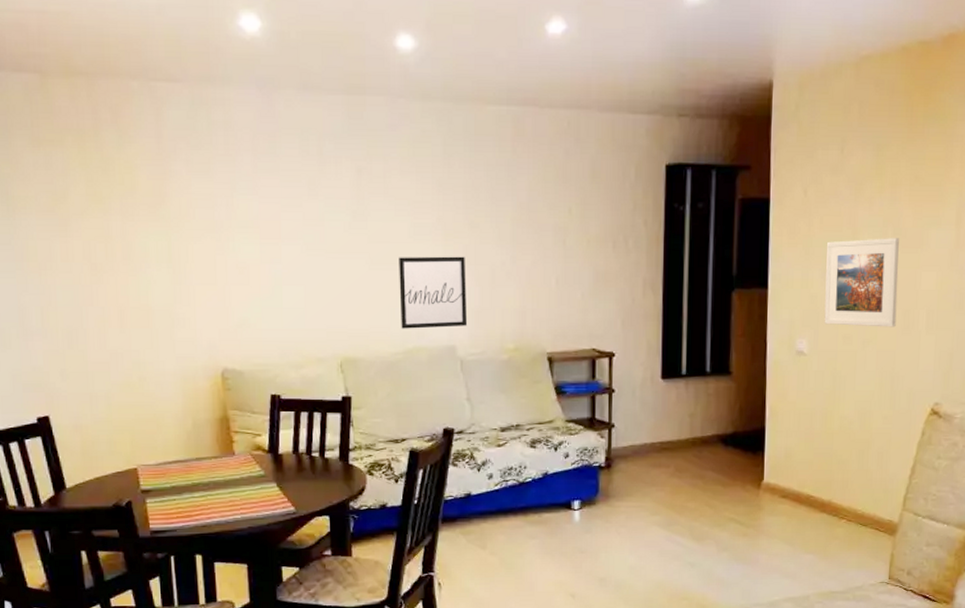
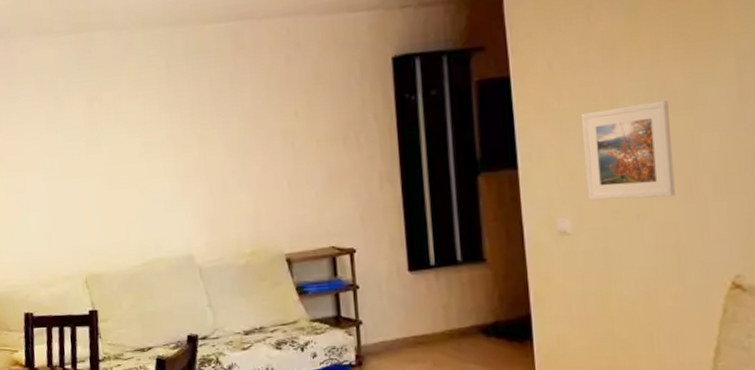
wall art: present [399,256,468,329] -> none [133,168,204,243]

